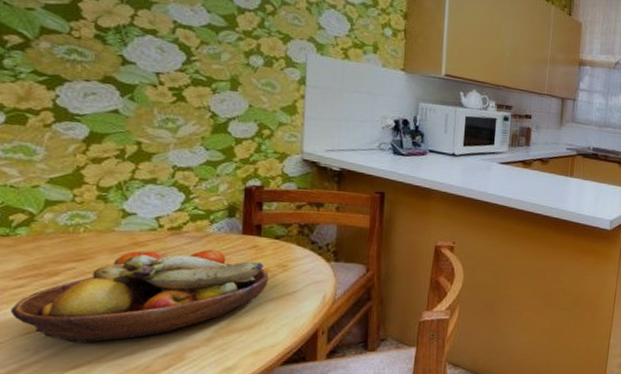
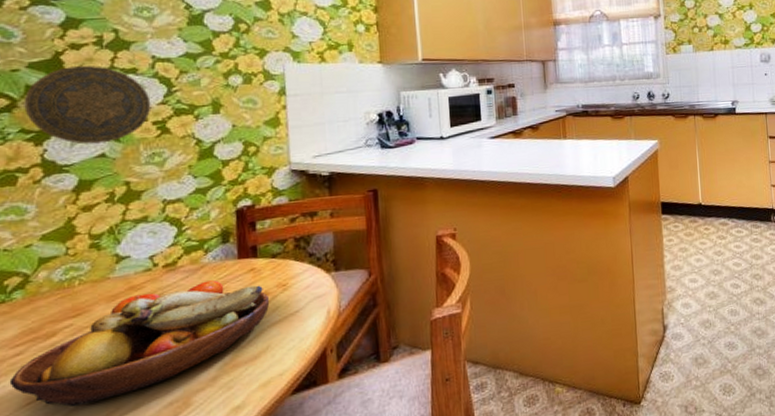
decorative plate: none [38,15,169,100] -> present [24,65,151,145]

